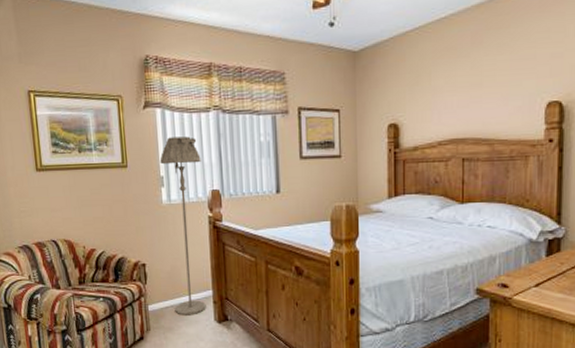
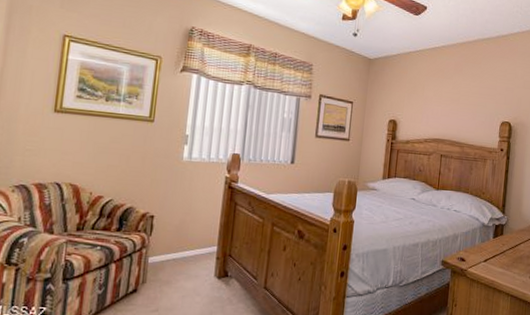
floor lamp: present [159,136,206,315] -> none [176,101,228,270]

